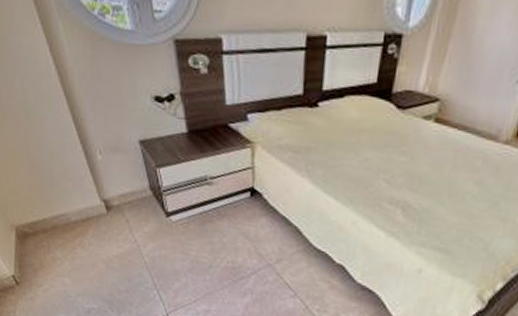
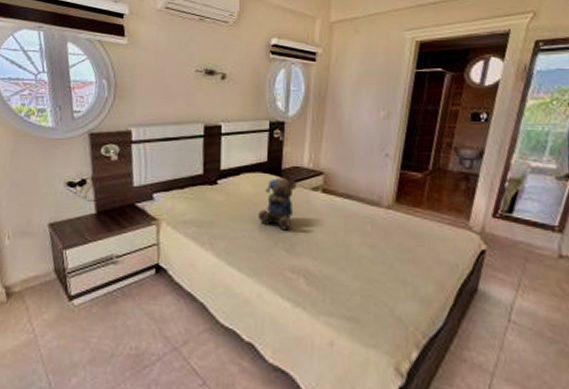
teddy bear: none [359,102,407,161] -> present [257,177,297,230]

